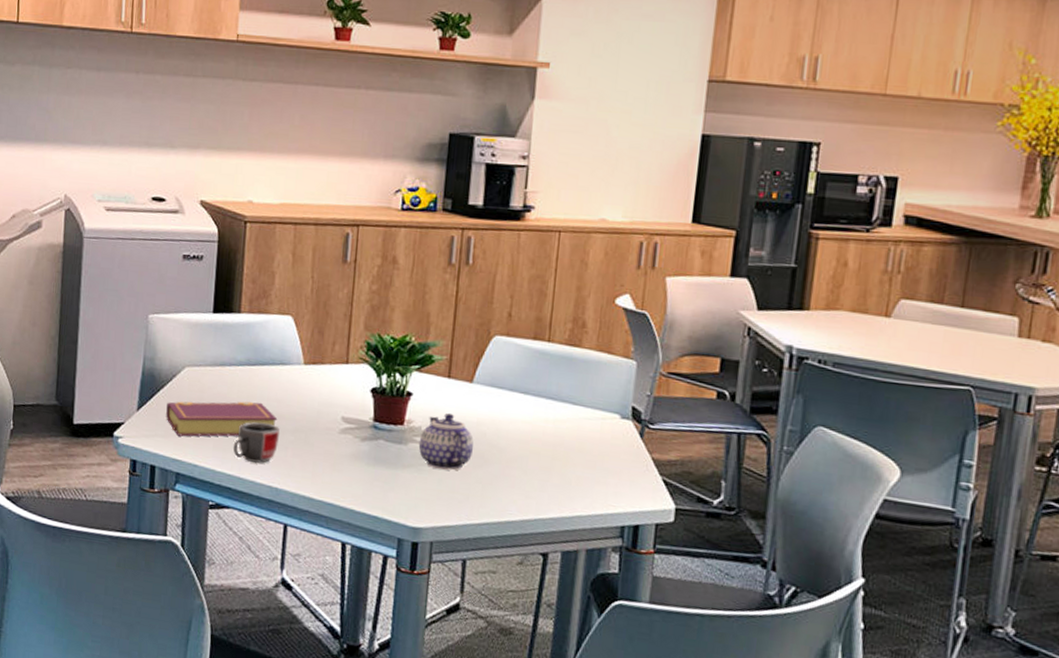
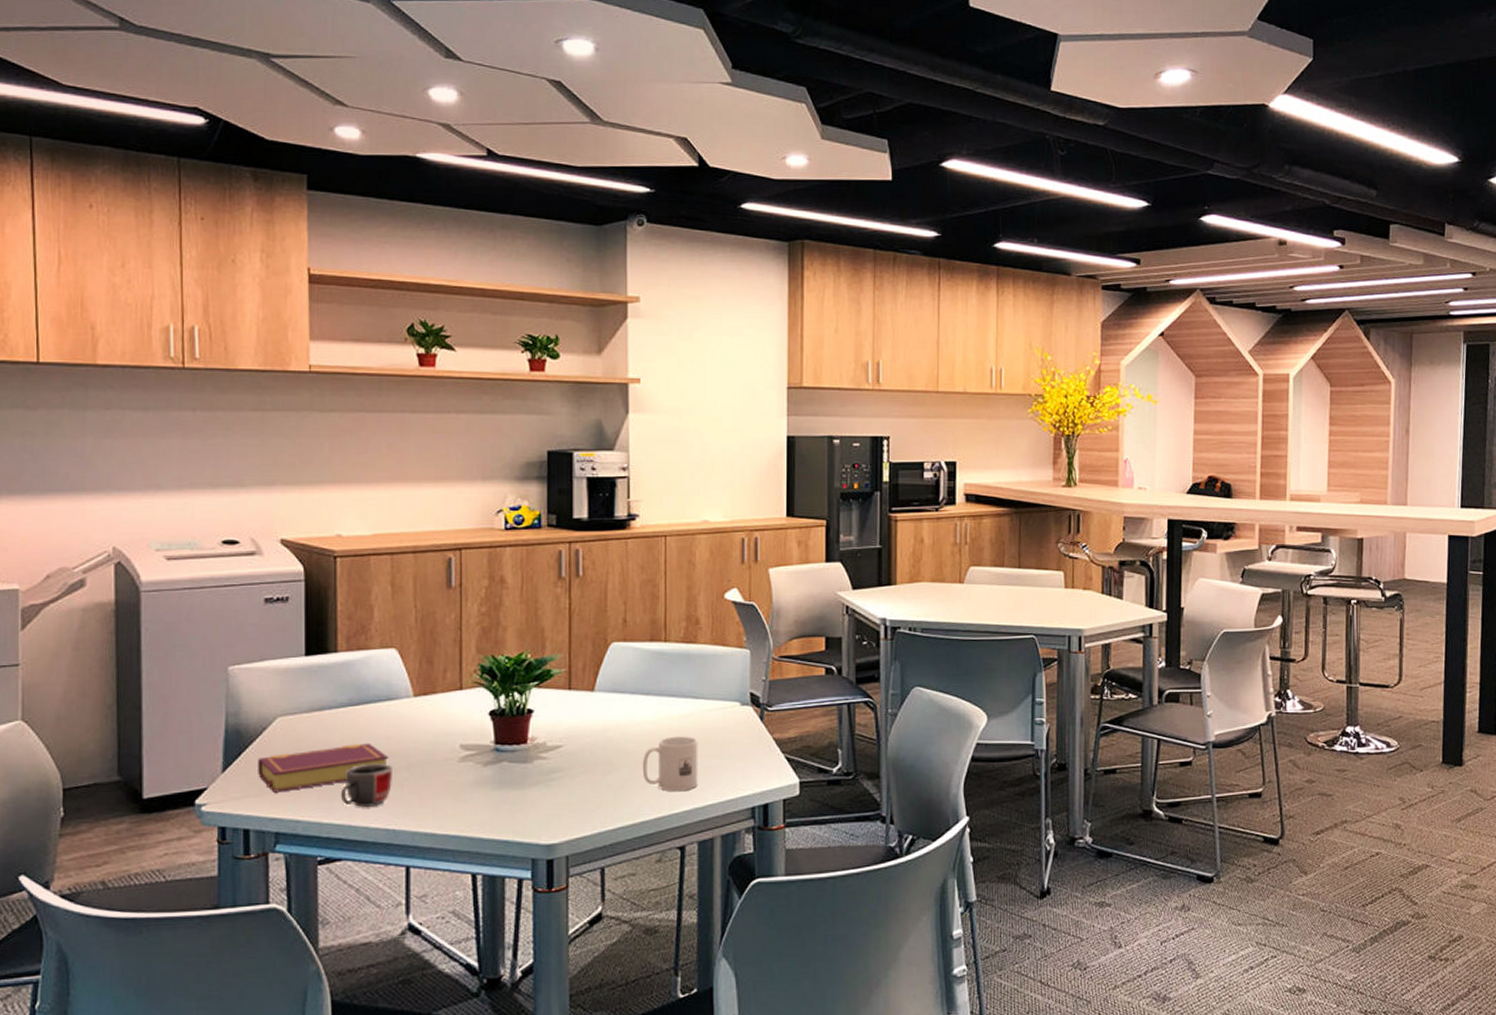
teapot: present [418,413,474,471] -> none [544,725,602,782]
mug: none [512,439,572,498] -> present [642,736,698,792]

